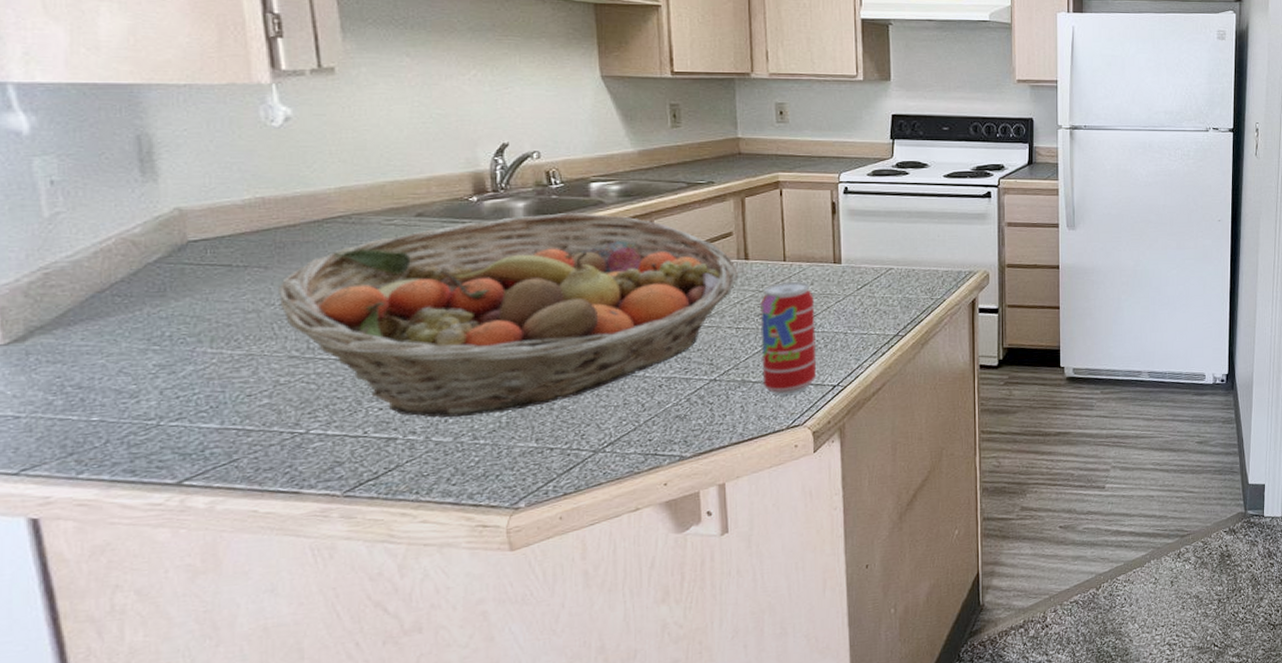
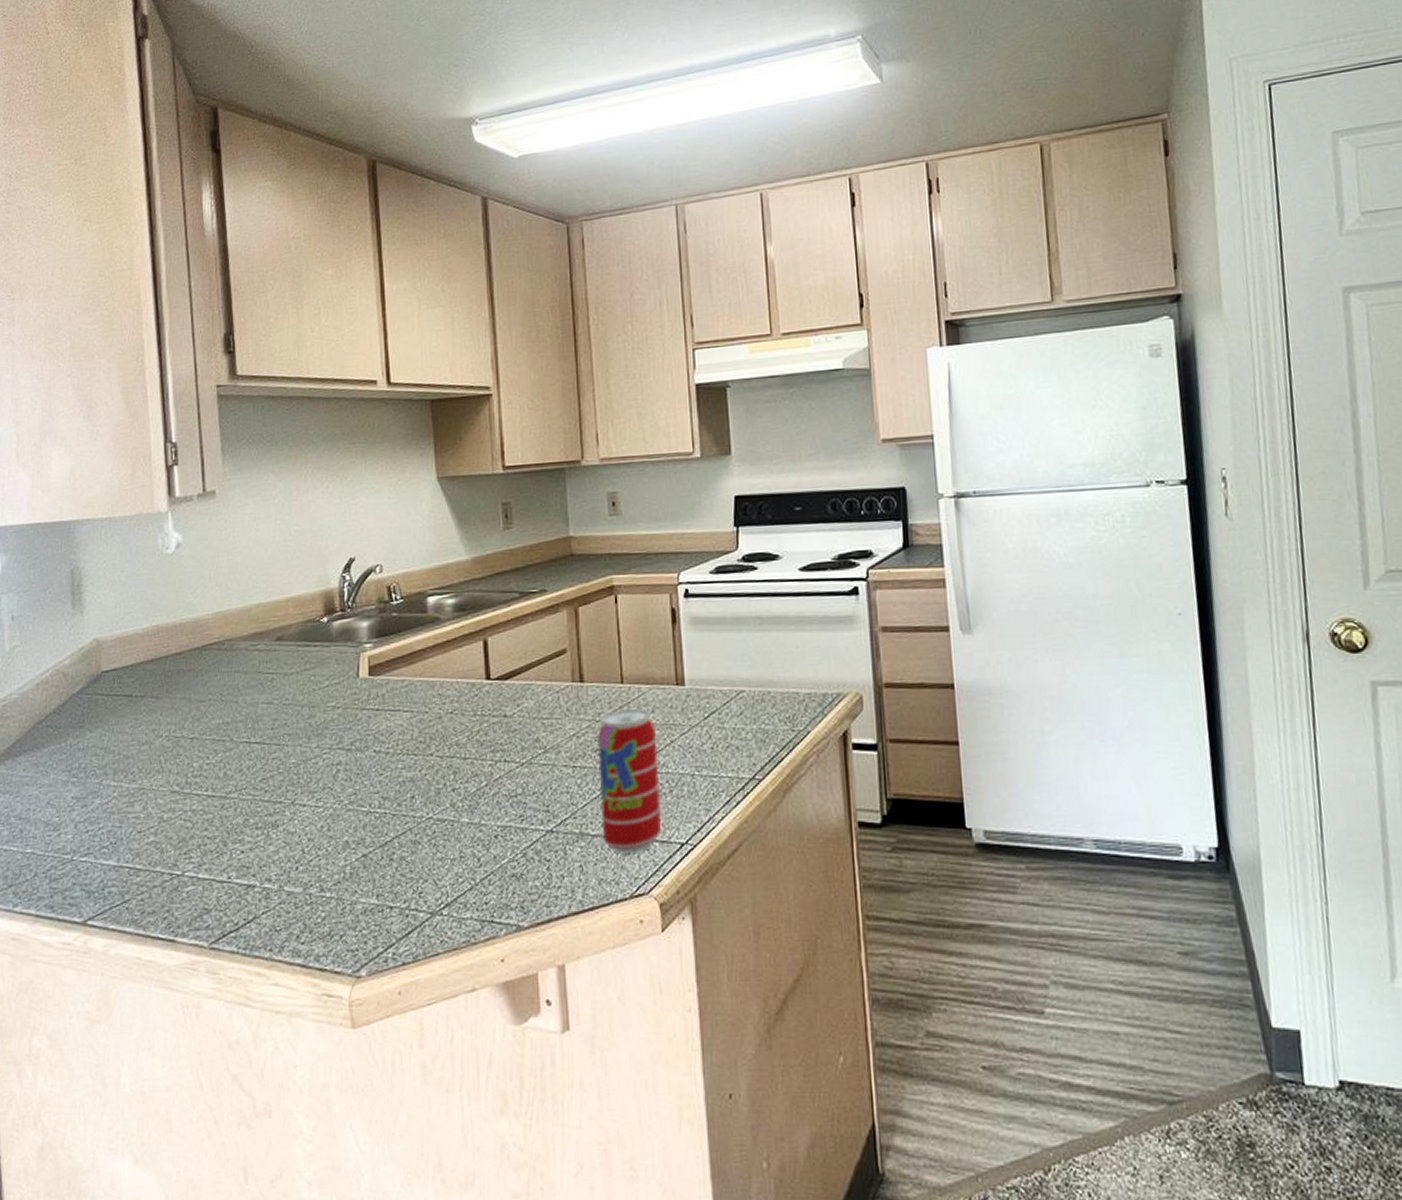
fruit basket: present [278,213,738,419] -> none [166,631,573,866]

